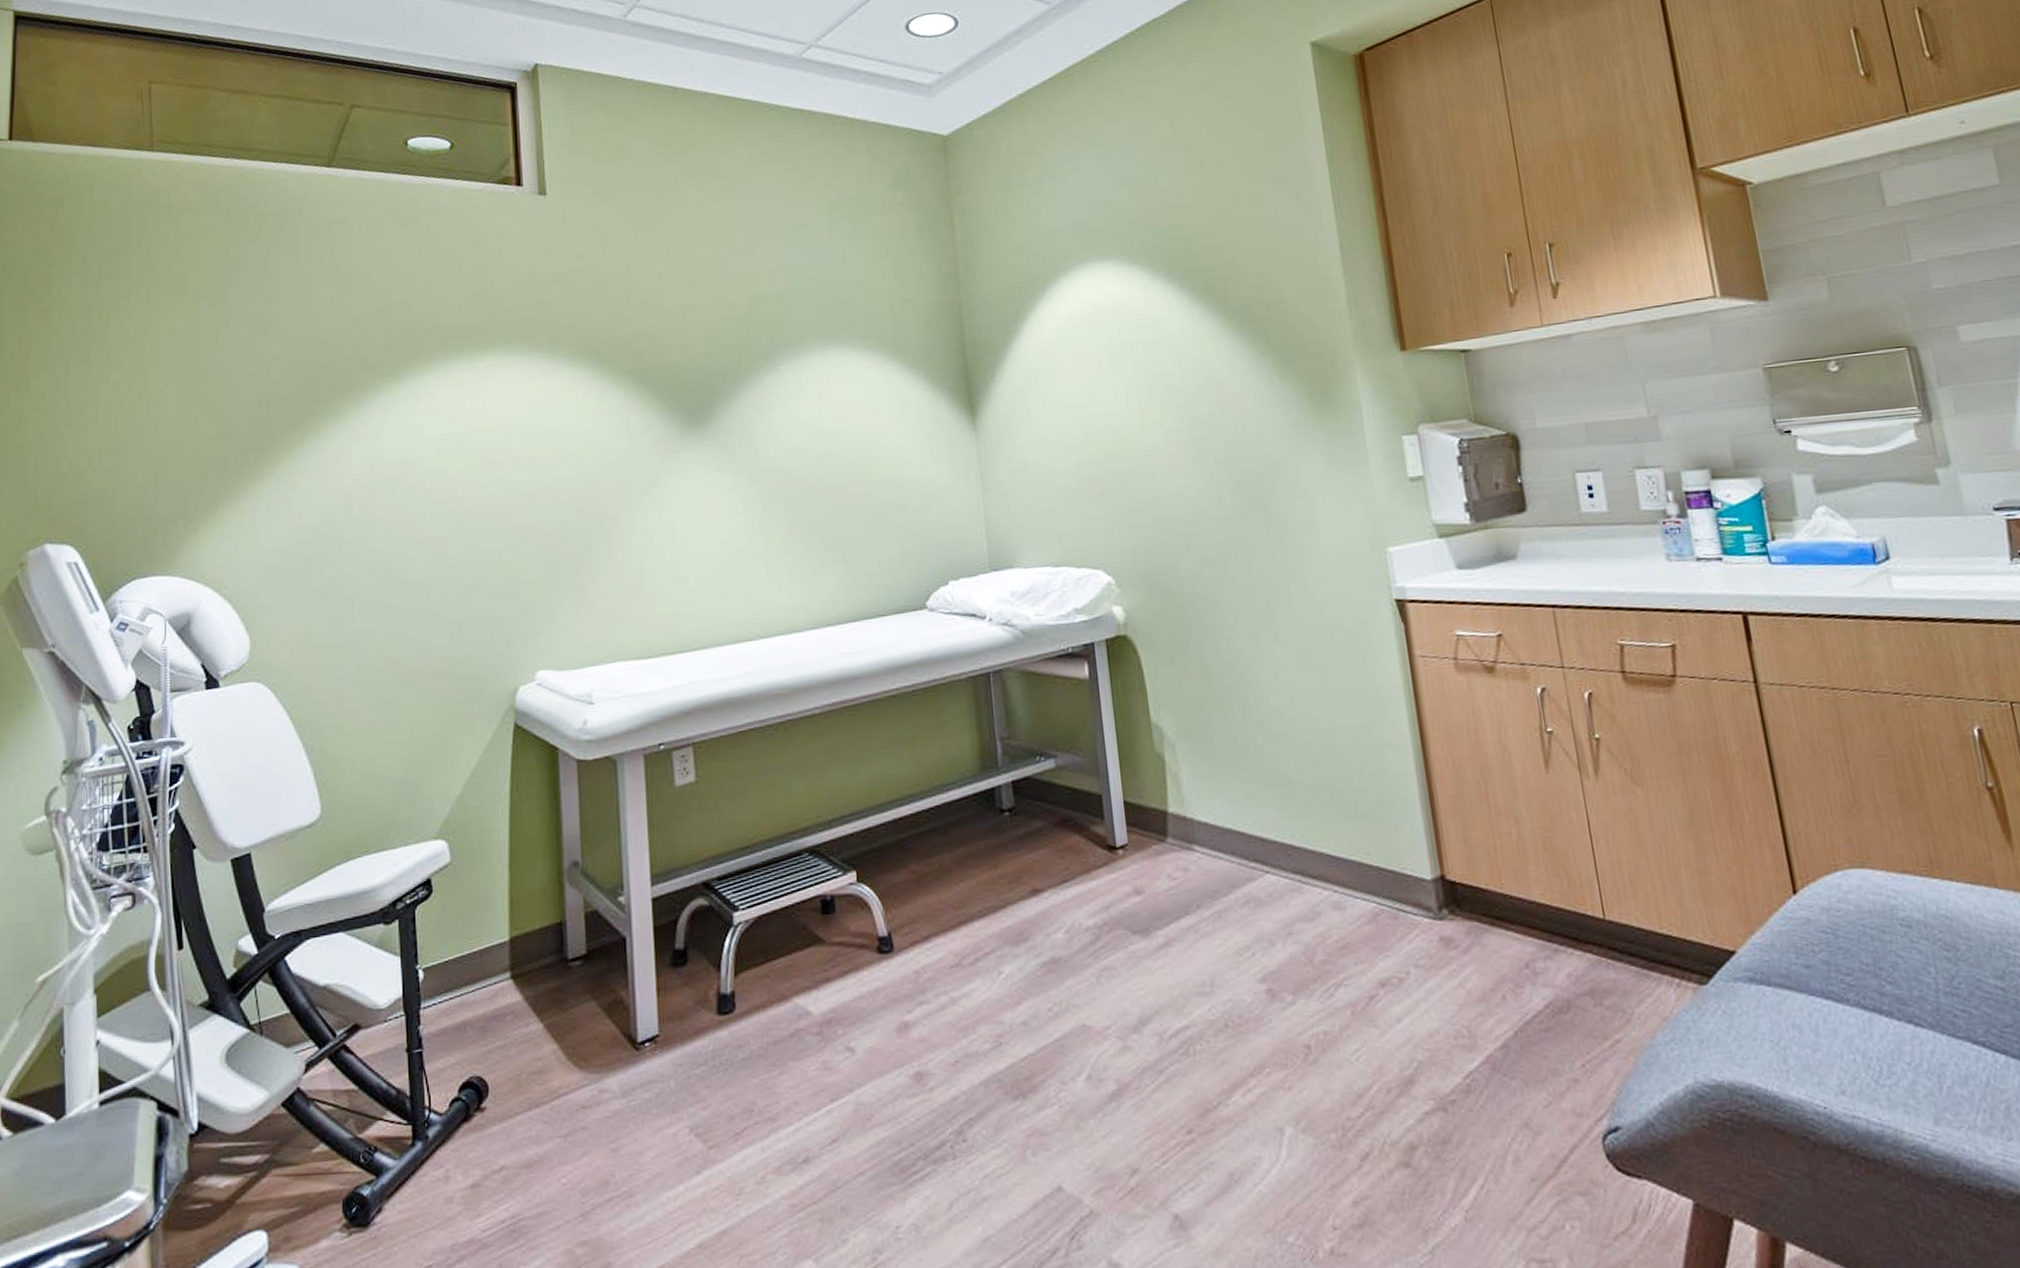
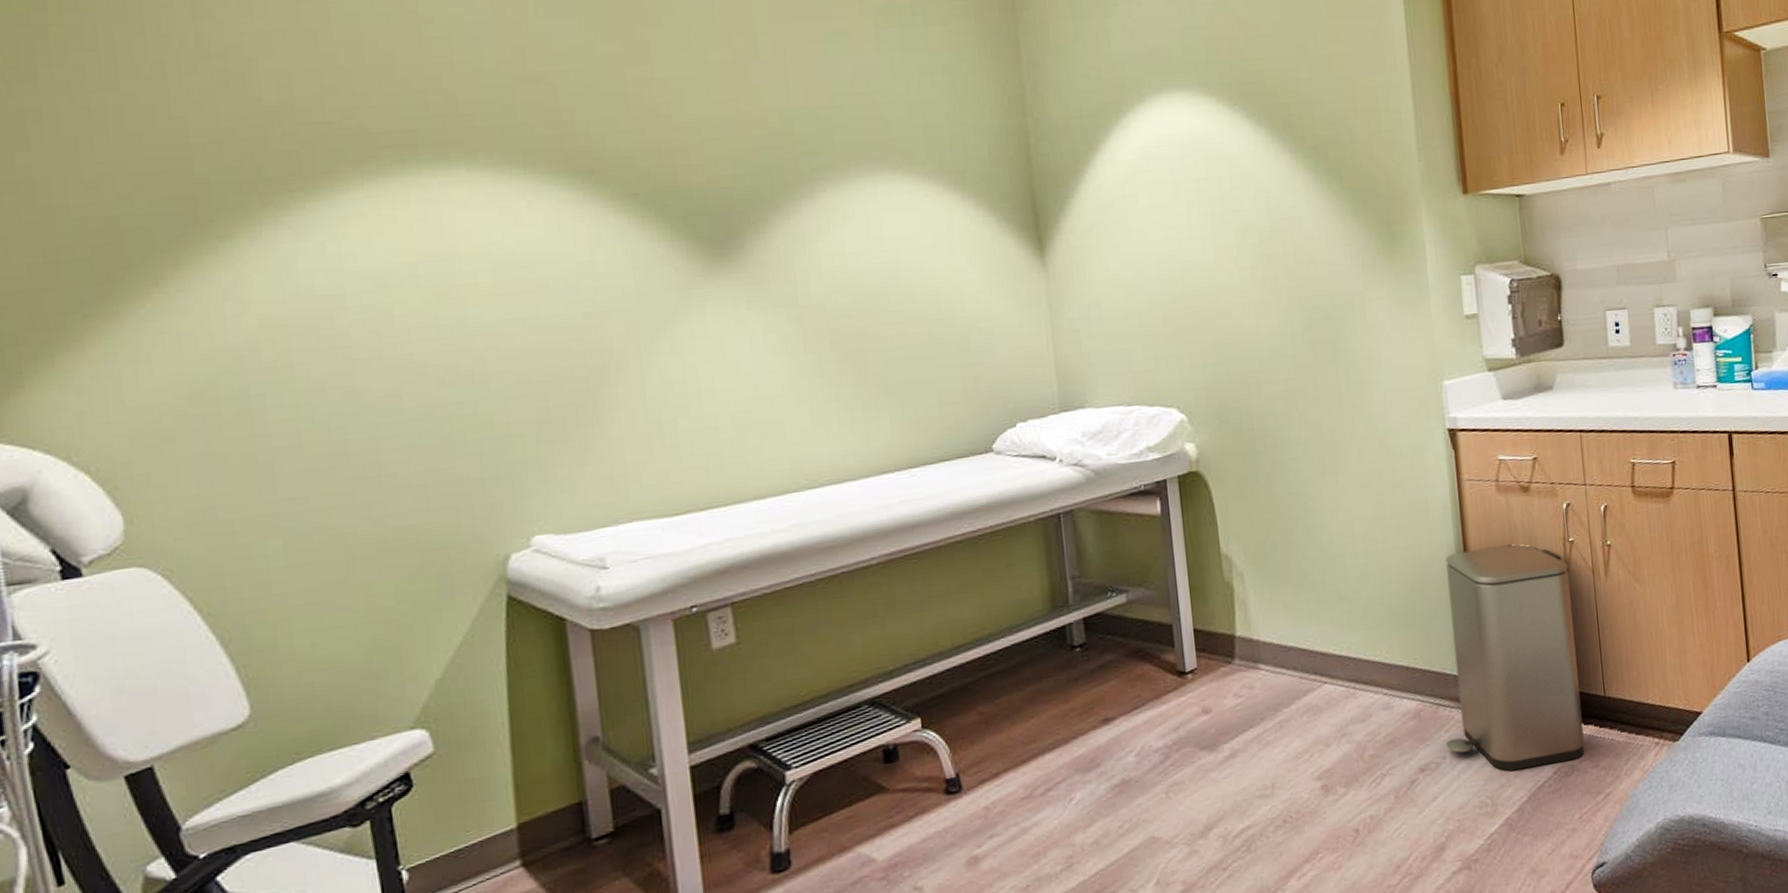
pedal bin: none [1399,731,1582,999] -> present [1446,543,1584,772]

